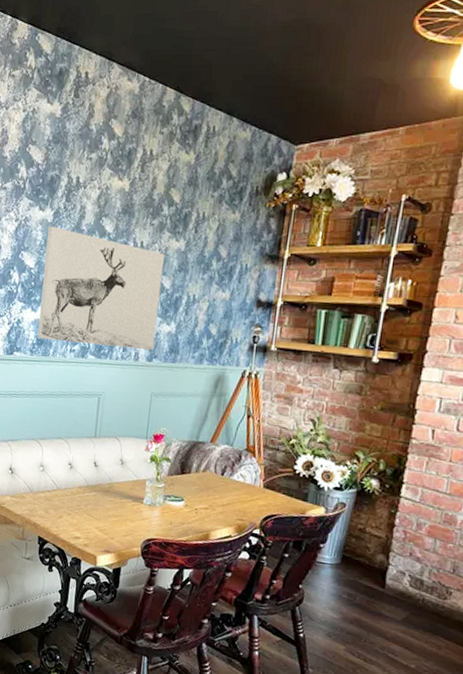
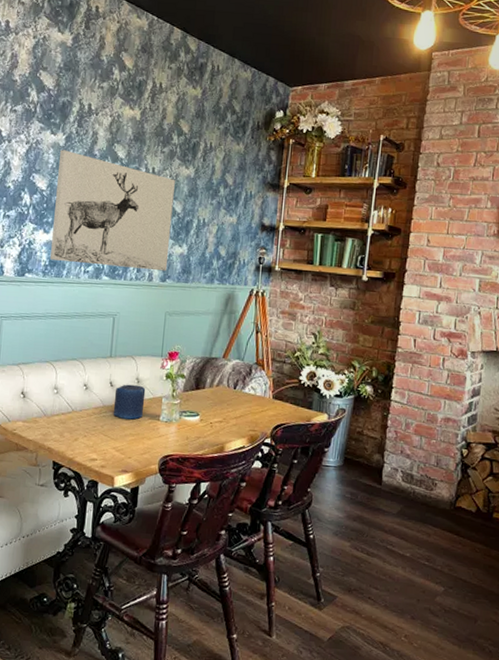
candle: none [96,465,130,501] -> present [113,384,146,420]

